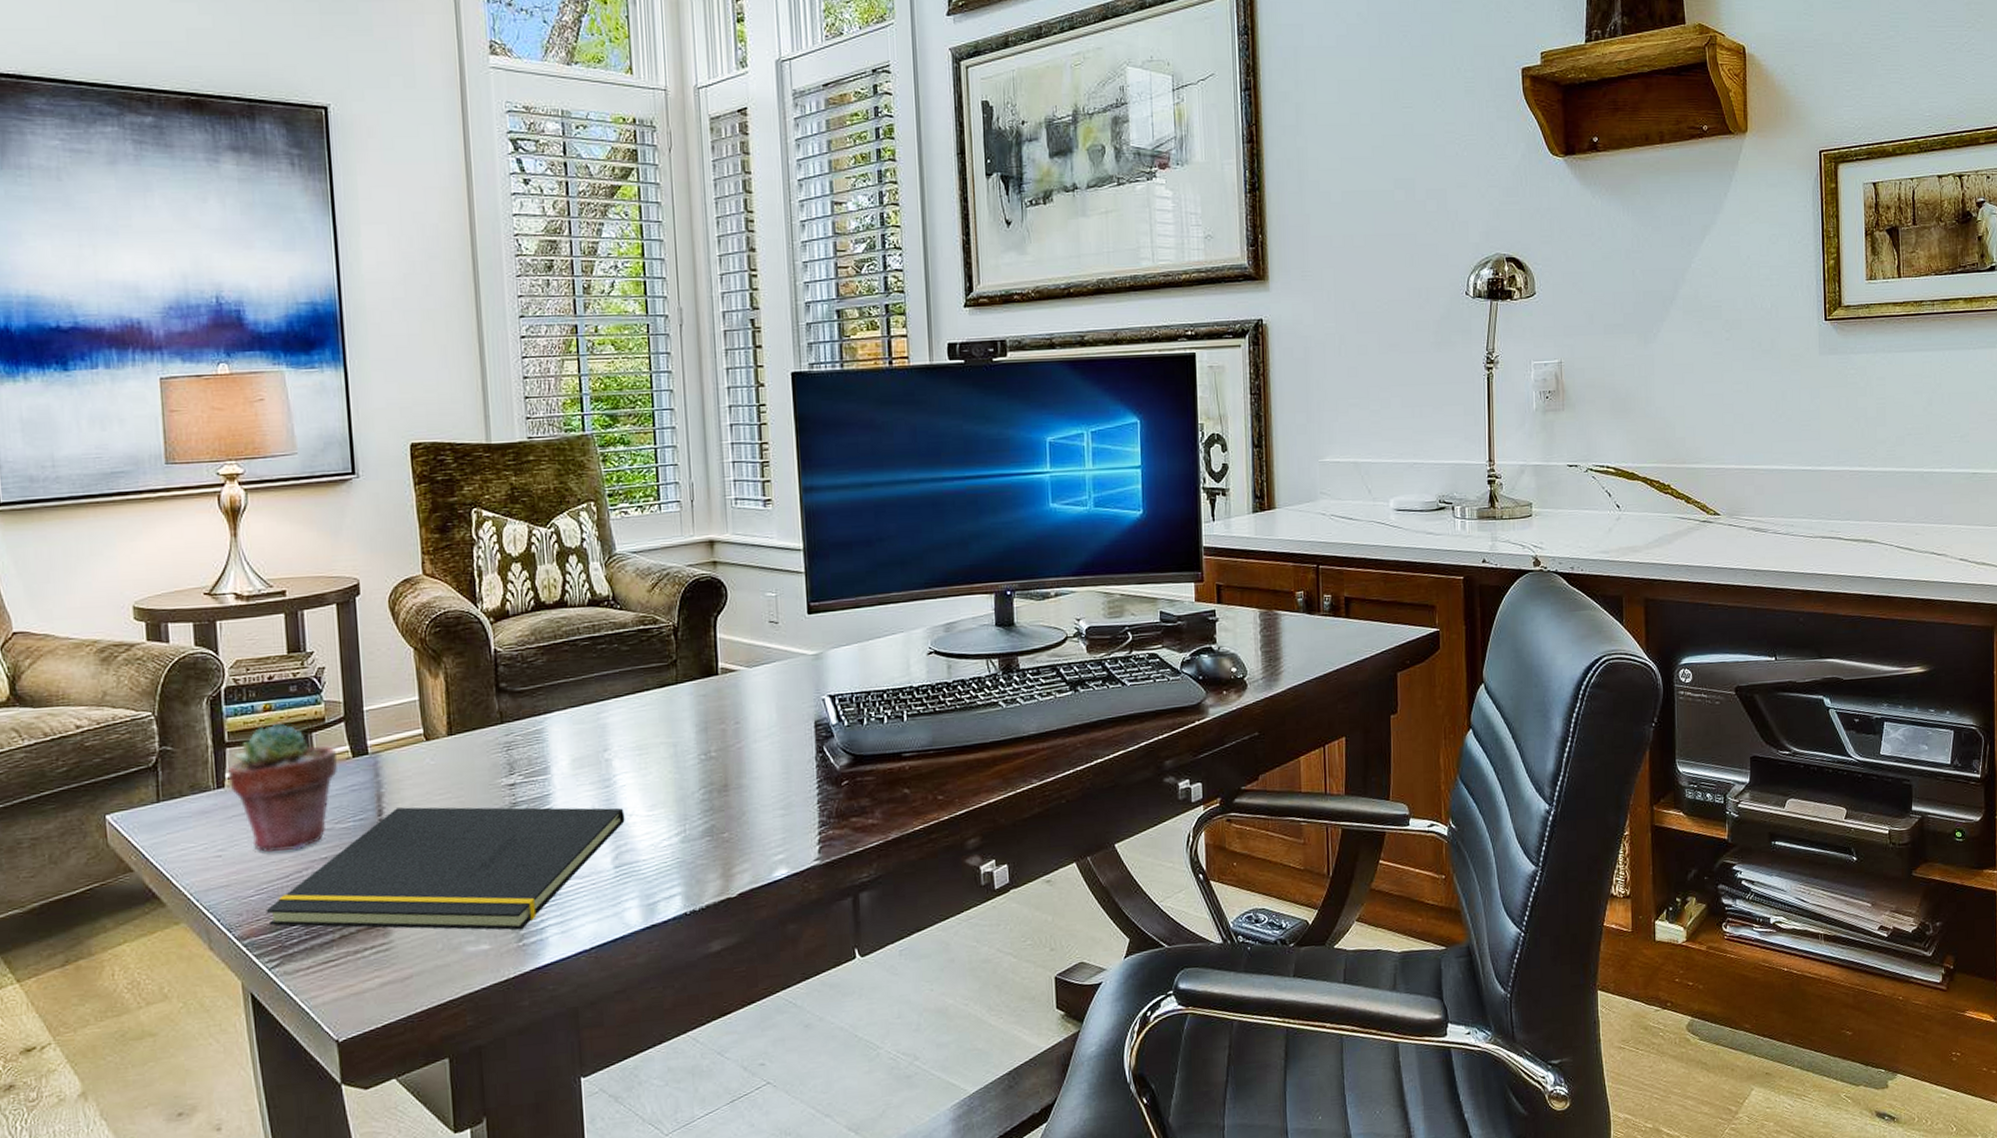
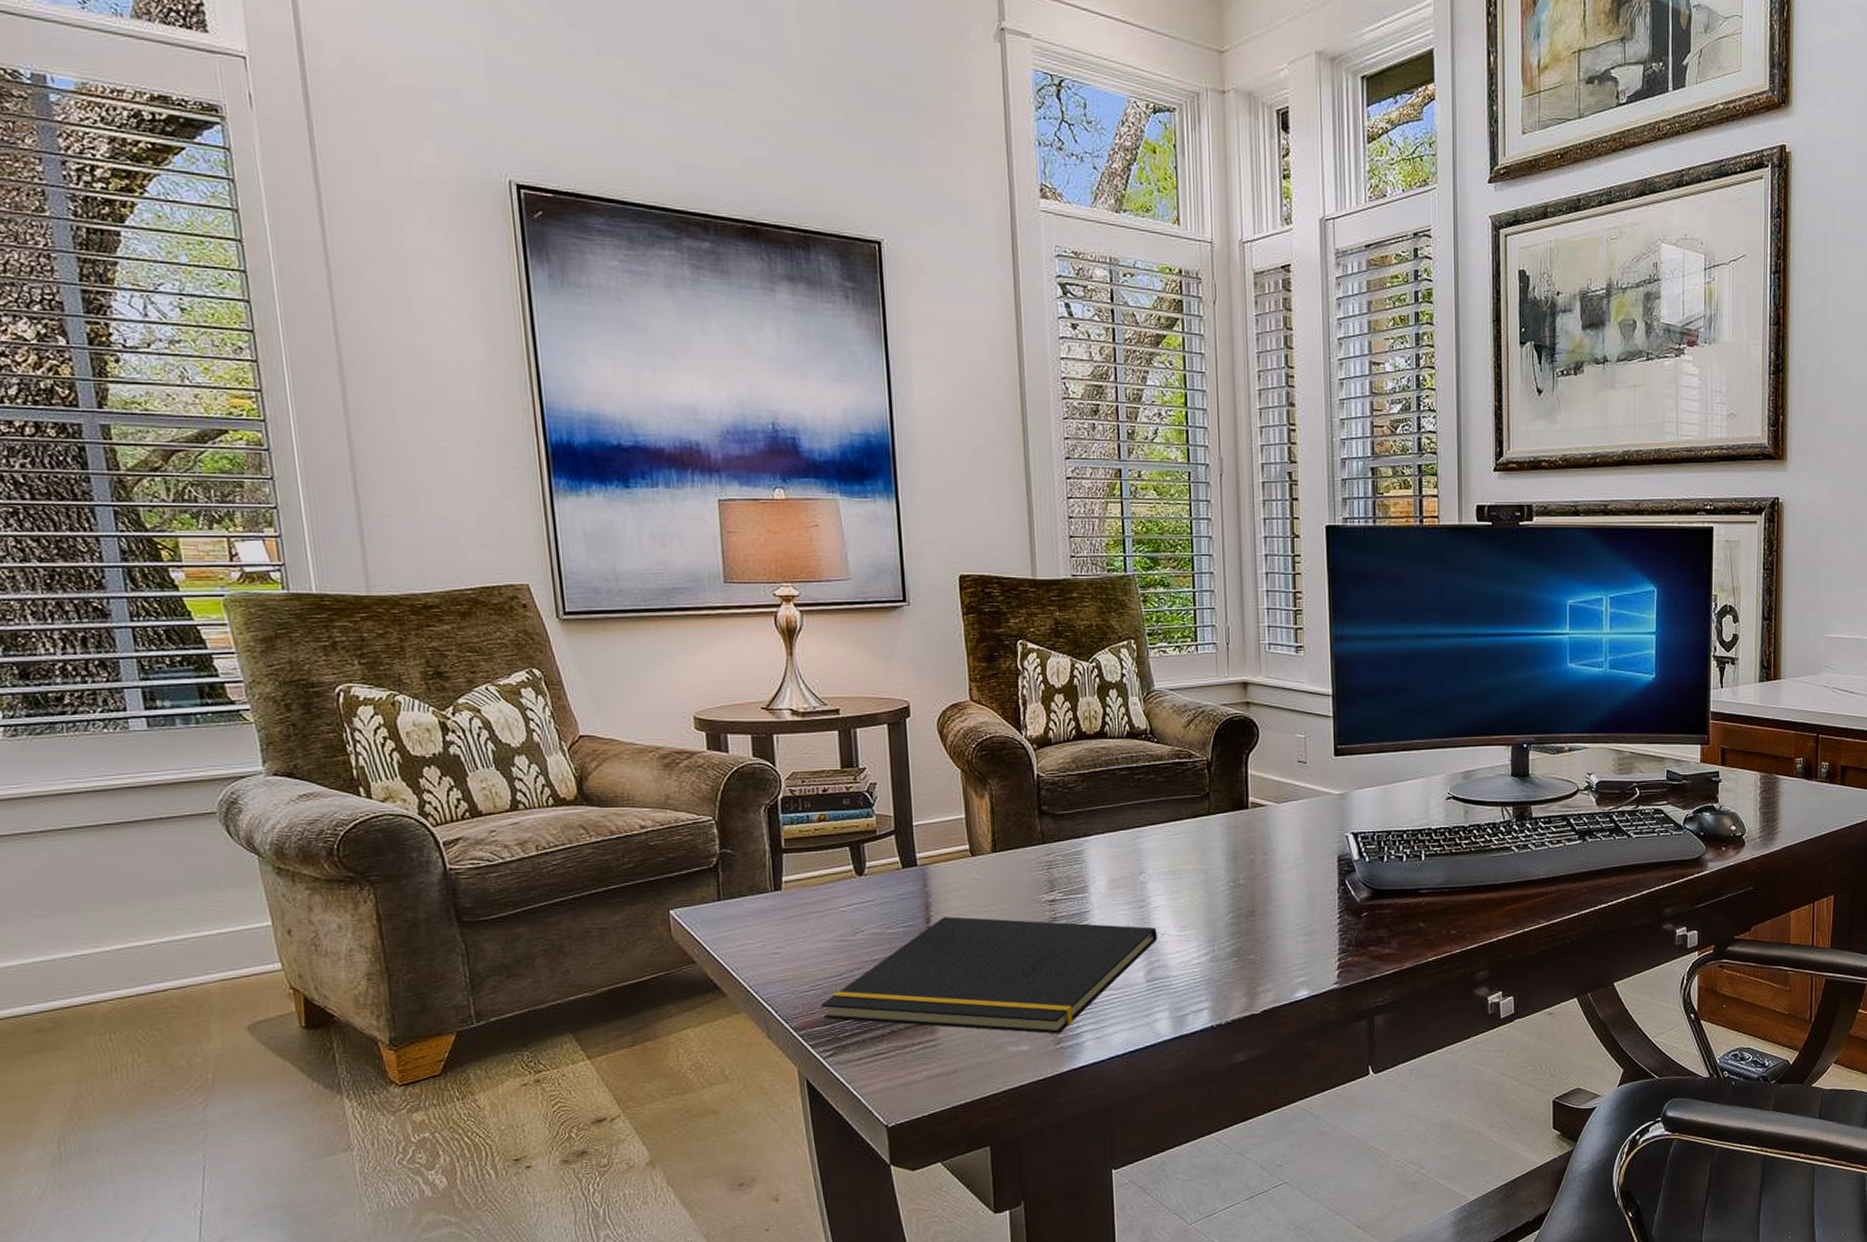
potted succulent: present [227,723,337,853] -> none [783,833,888,952]

